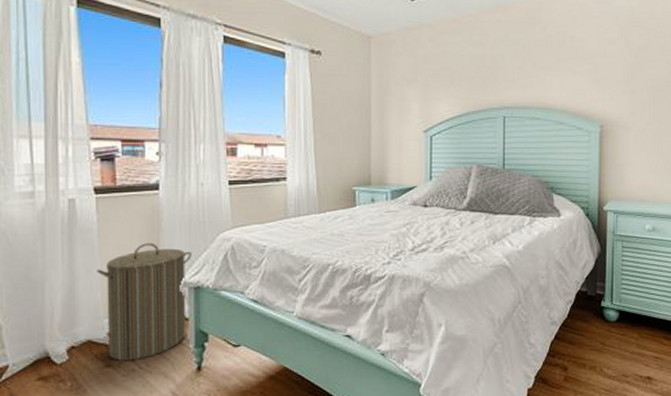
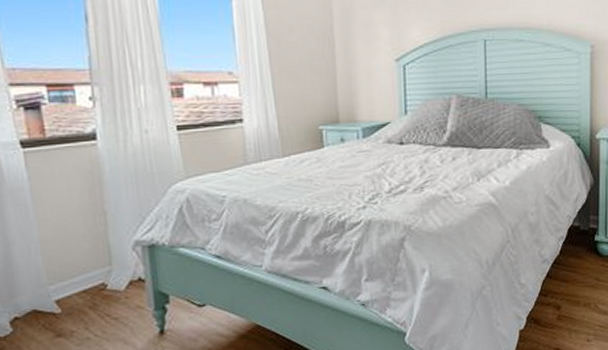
laundry hamper: present [97,243,191,362] -> none [34,199,144,330]

